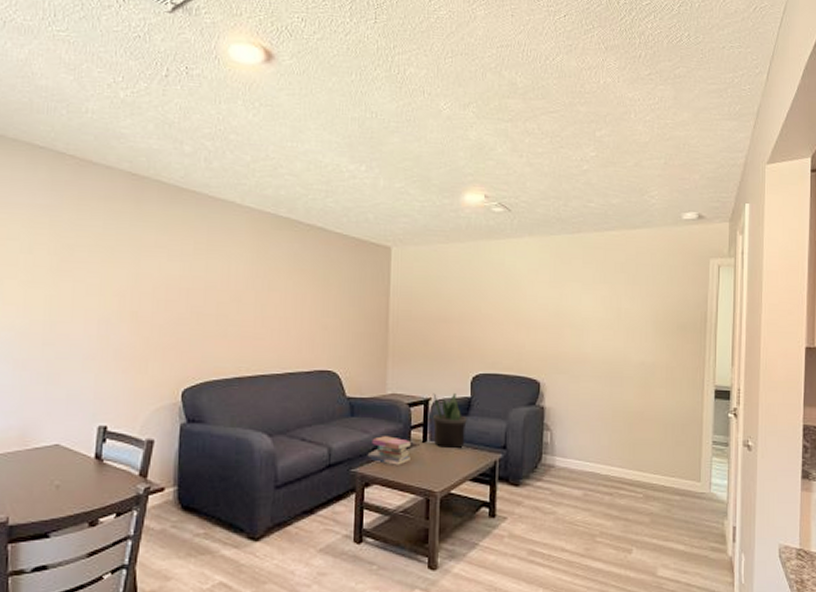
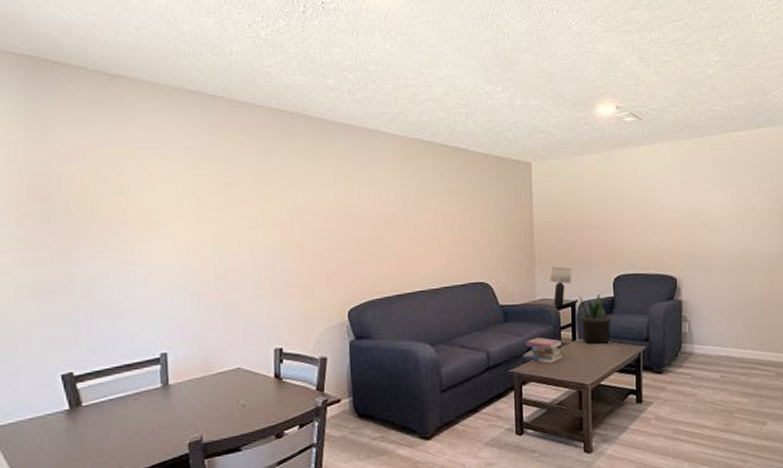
table lamp: none [403,359,428,403] -> present [550,266,572,306]

